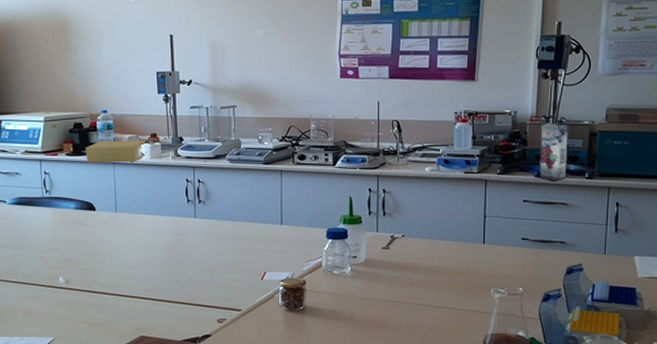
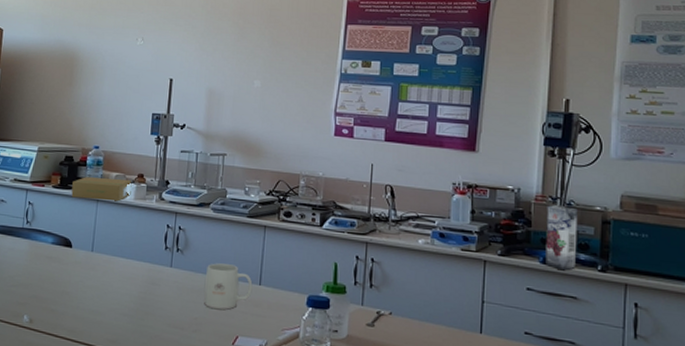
mug: none [229,209,275,251] -> present [204,263,253,311]

